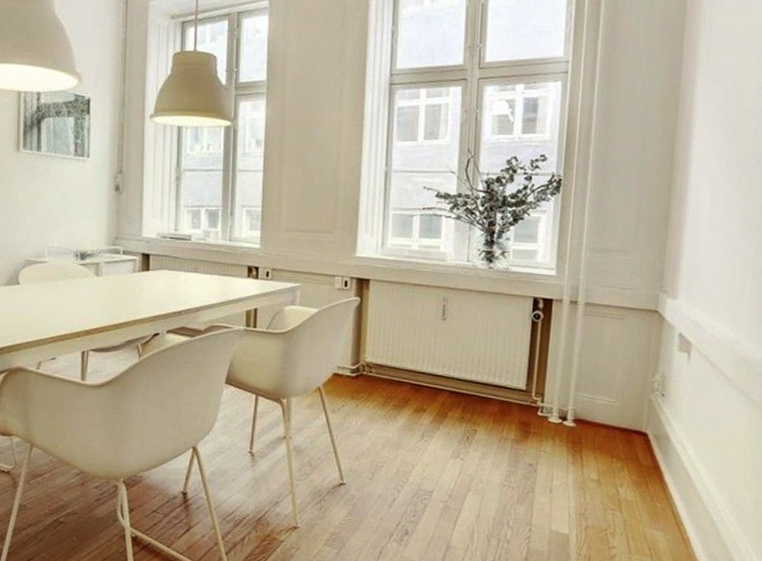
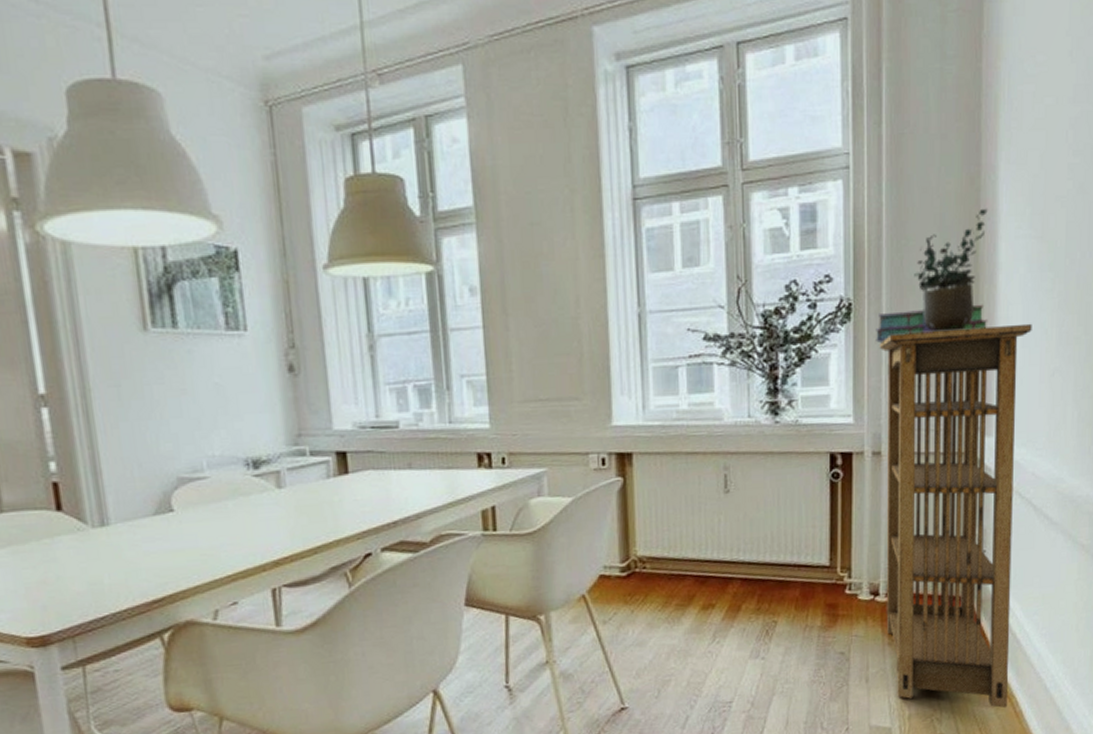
bookshelf: none [571,207,719,534] -> present [879,323,1032,709]
stack of books: none [580,189,680,214] -> present [876,304,989,344]
potted plant: none [617,112,685,210] -> present [914,208,988,333]

